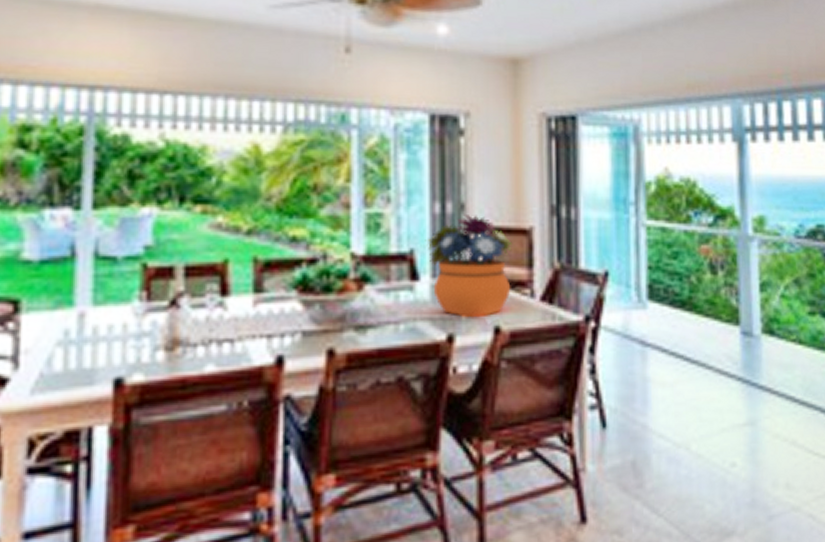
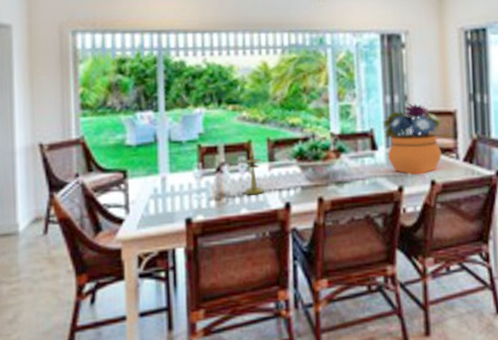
candlestick: none [213,271,244,344] -> present [243,148,264,196]

